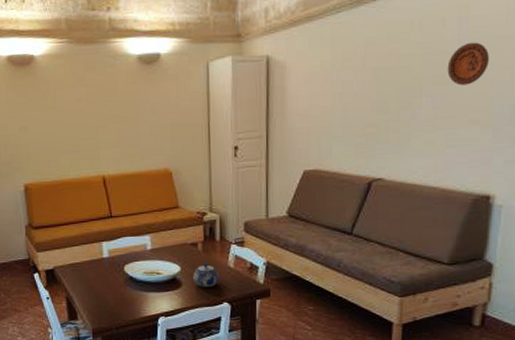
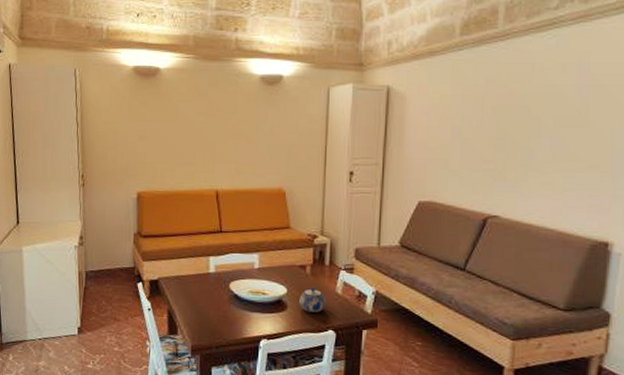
decorative plate: present [447,42,489,86] -> none [567,89,609,130]

